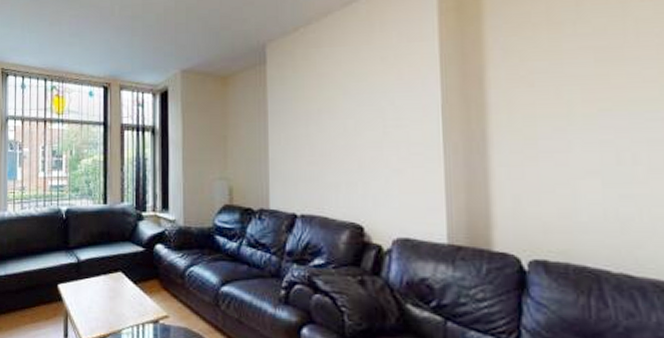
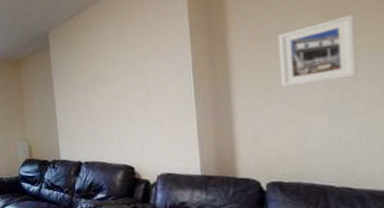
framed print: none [544,62,636,142] -> present [277,14,357,88]

